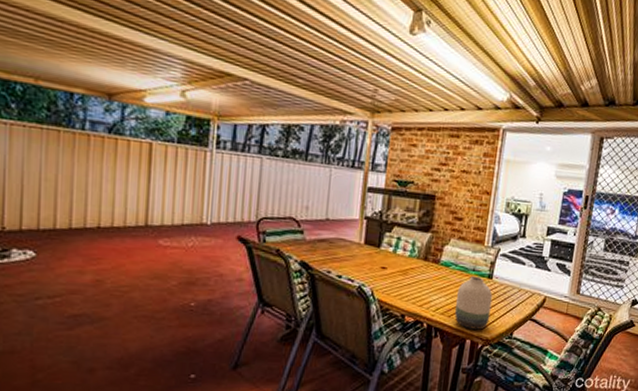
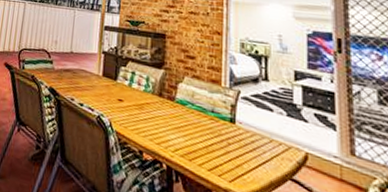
vase: present [455,275,493,330] -> none [196,117,238,182]

